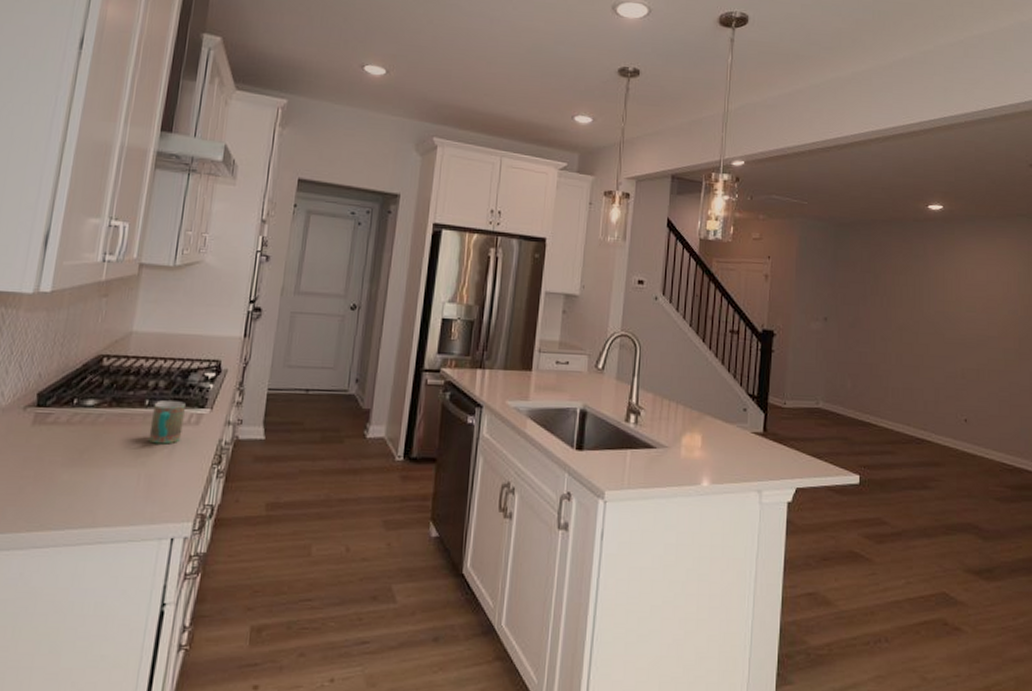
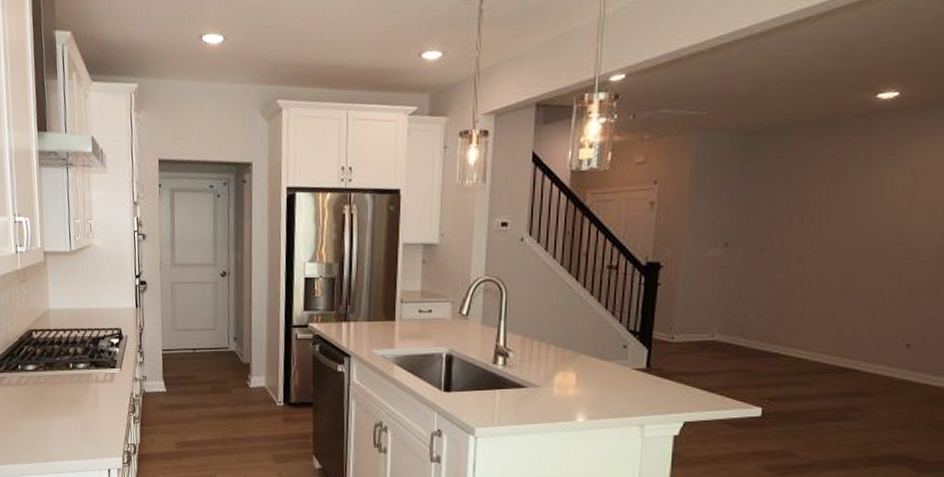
mug: present [148,401,185,444] -> none [77,364,102,398]

